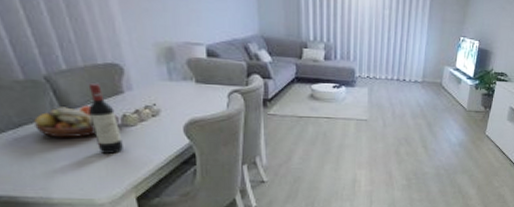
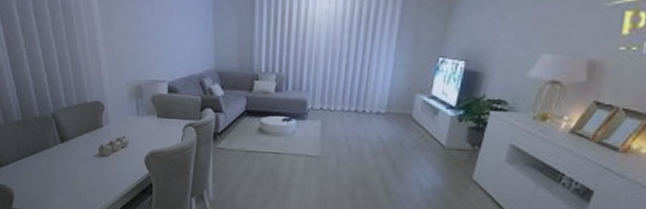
fruit bowl: present [34,106,120,138] -> none [43,138,99,165]
wine bottle: present [88,83,123,154] -> none [78,119,99,180]

